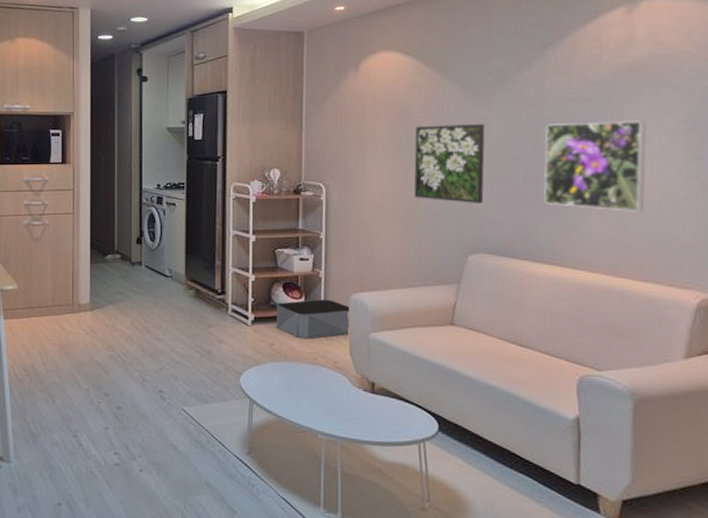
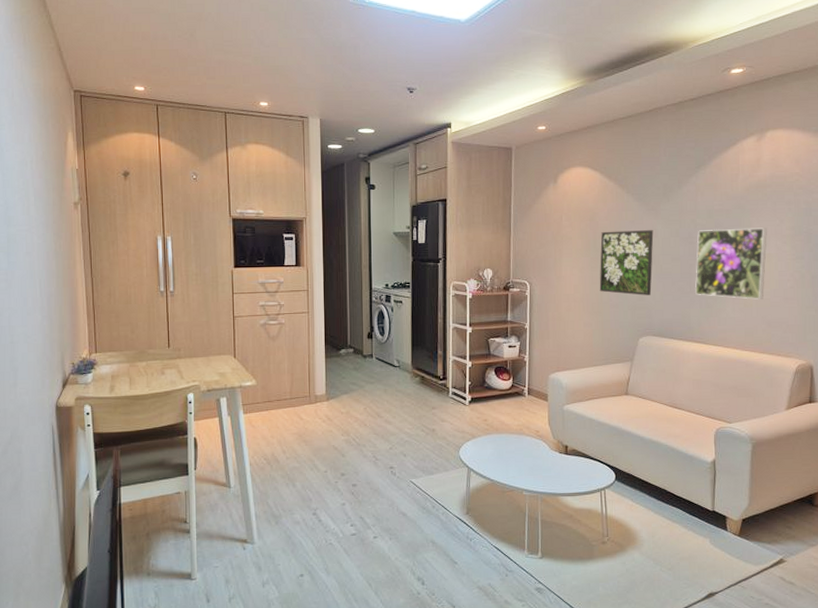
storage bin: present [276,299,349,339] -> none [489,379,548,414]

